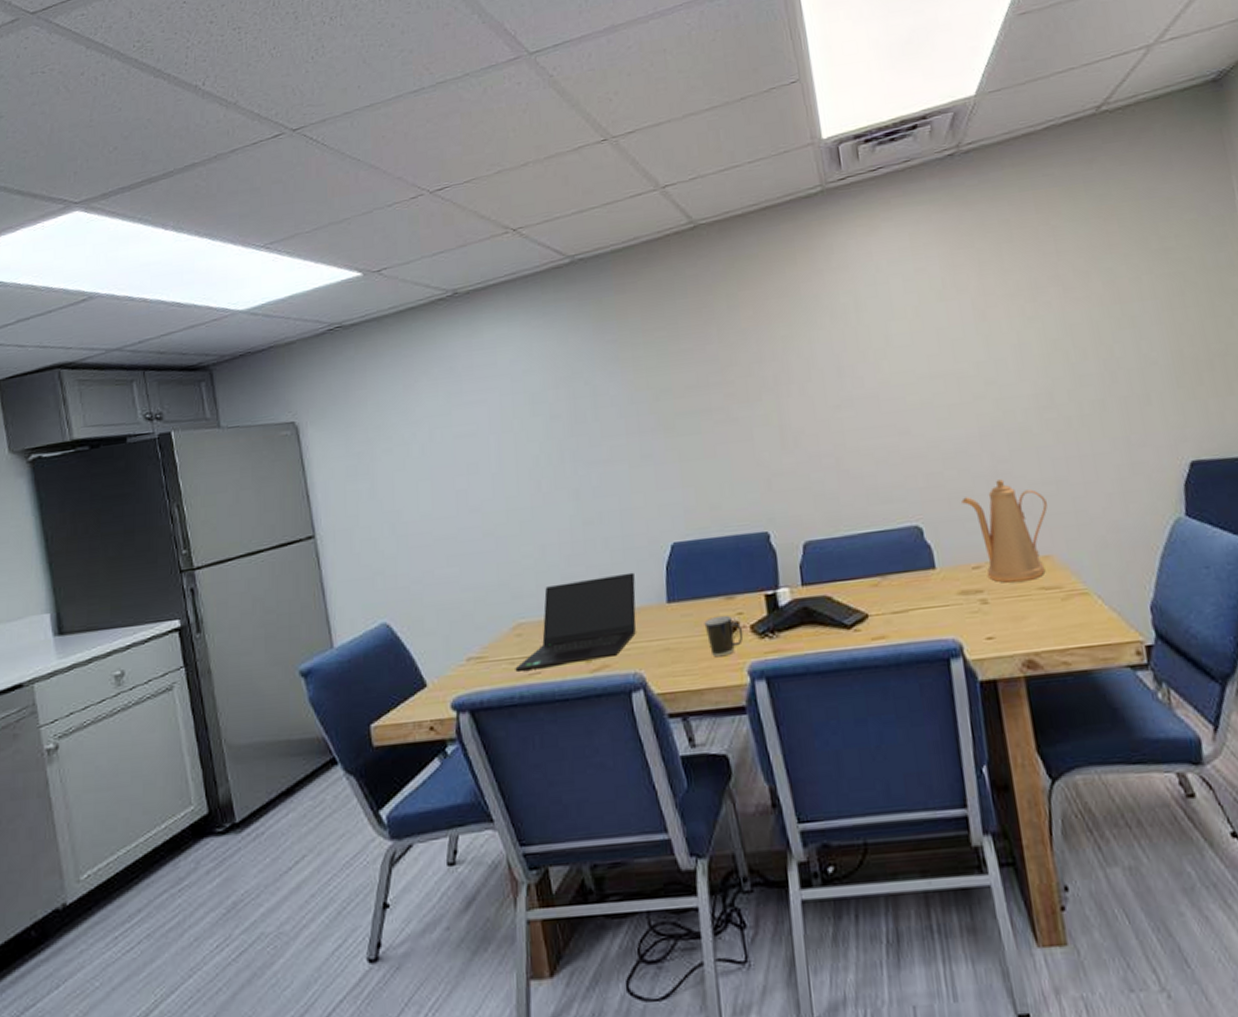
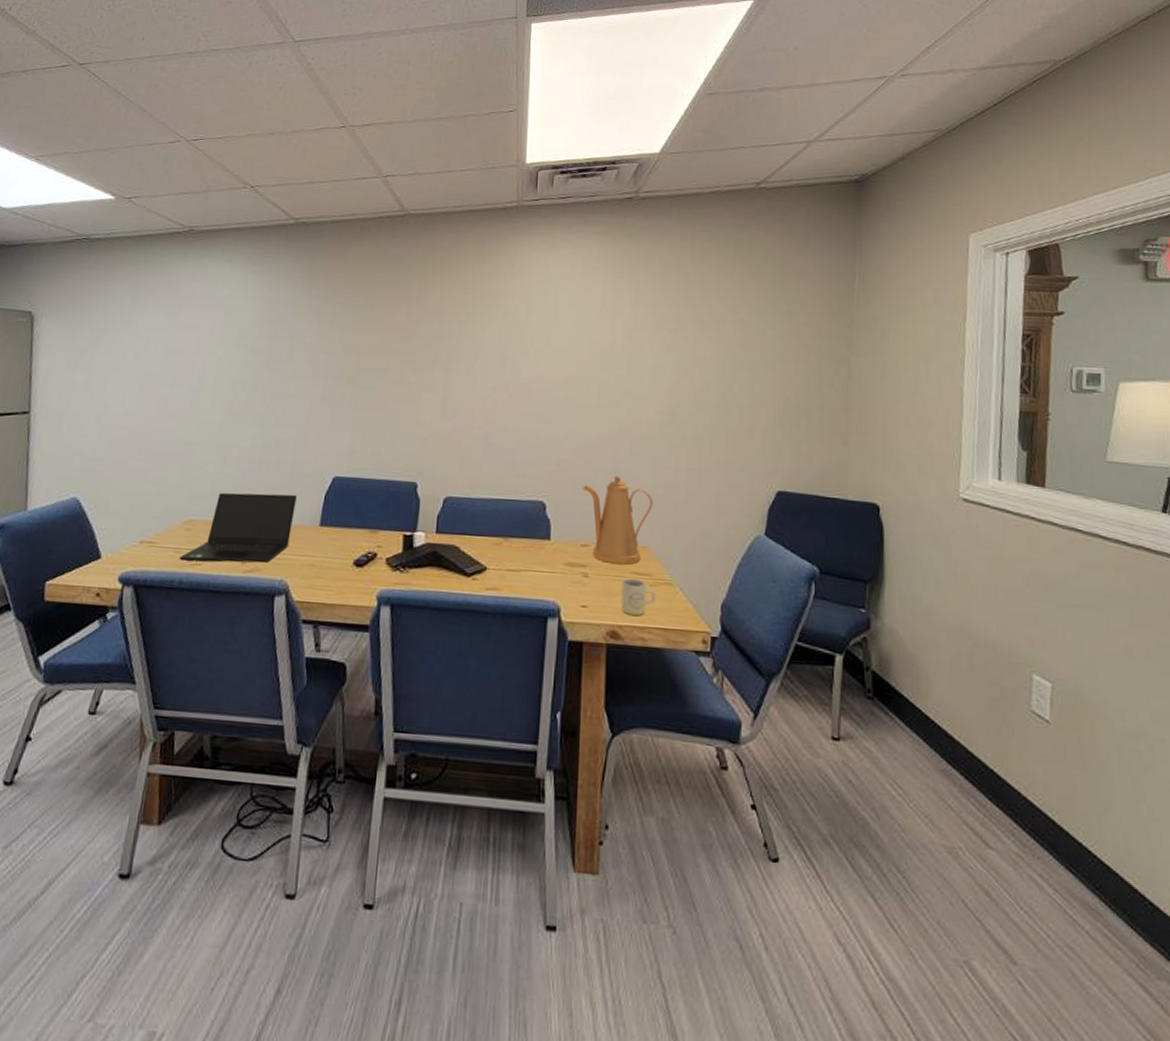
mug: present [704,615,744,657] -> none [347,545,379,580]
mug: none [1027,594,1073,639] -> present [620,578,656,617]

